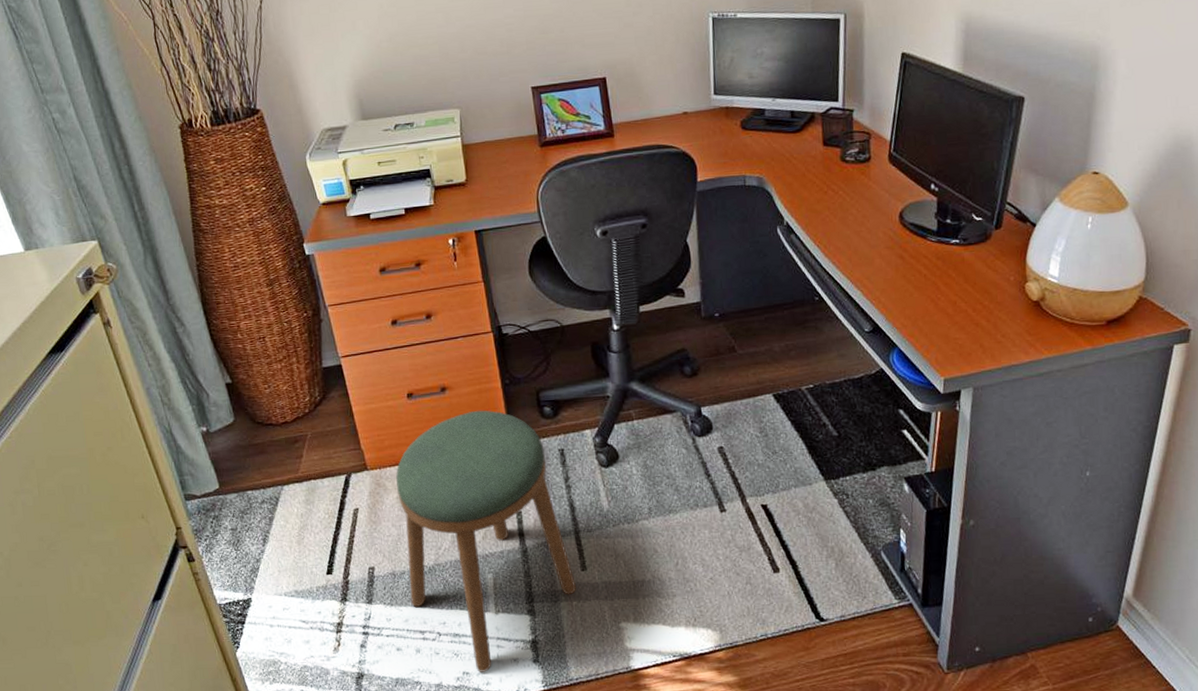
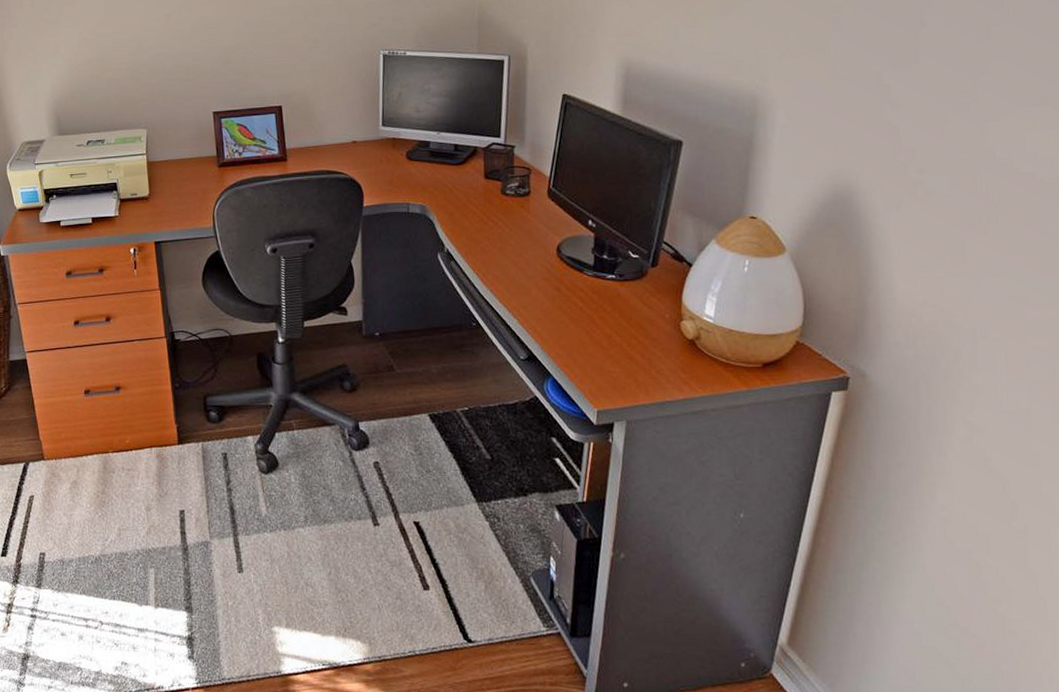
stool: present [396,410,577,672] -> none [70,410,233,664]

